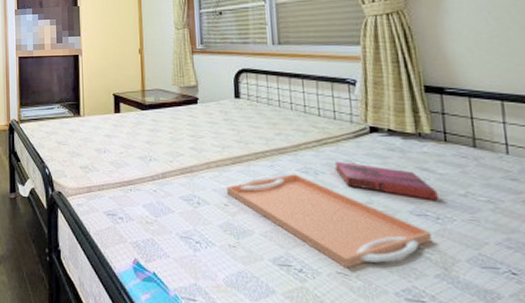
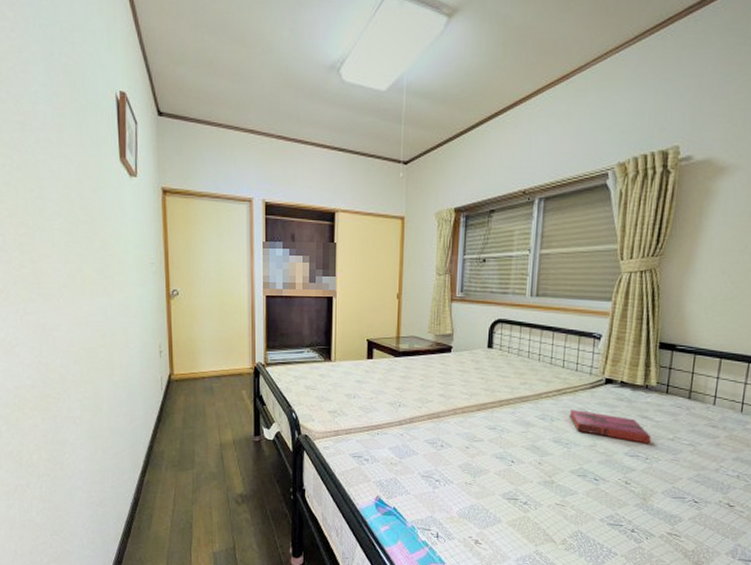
serving tray: present [226,174,432,268] -> none [469,420,640,501]

